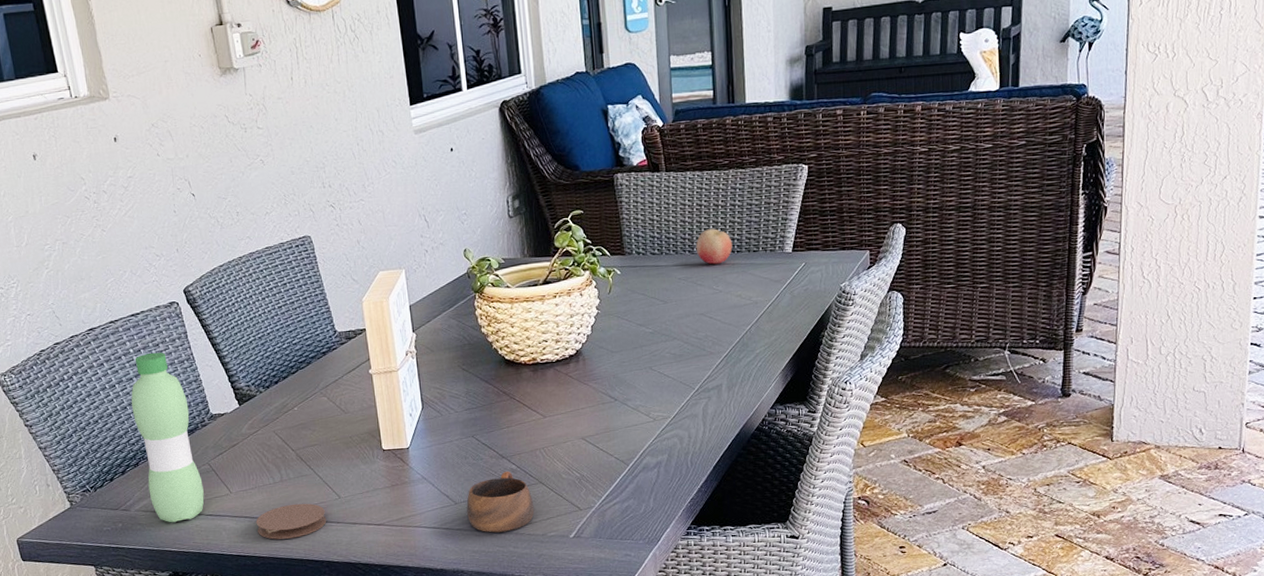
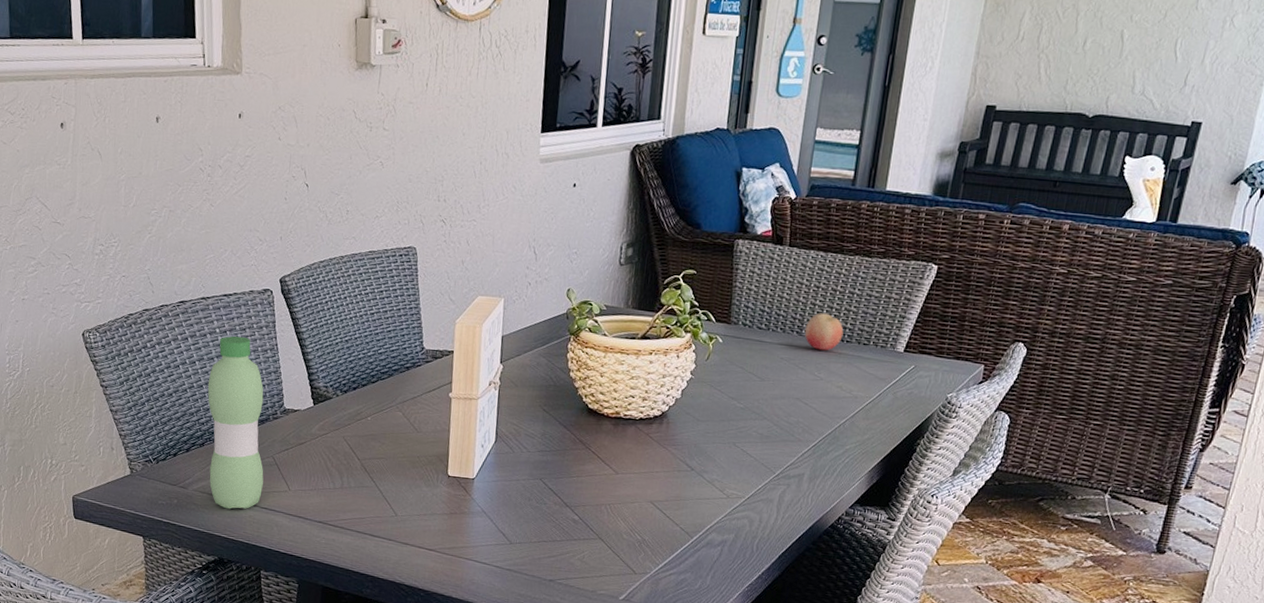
coaster: present [256,503,327,540] -> none [308,512,380,547]
cup: present [466,471,534,533] -> none [520,521,589,582]

